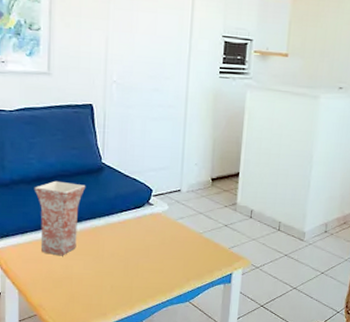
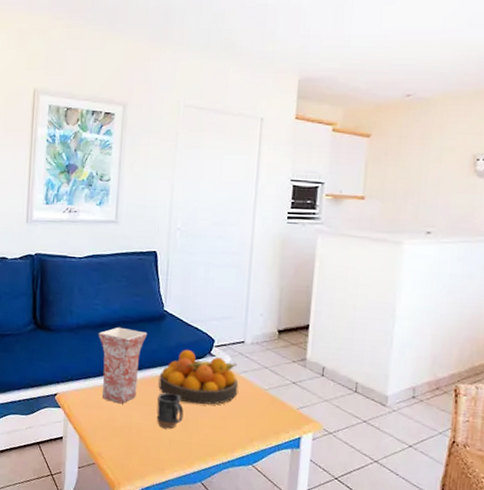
mug: none [97,242,124,276] -> present [156,393,184,429]
fruit bowl: none [98,200,176,251] -> present [158,350,239,405]

